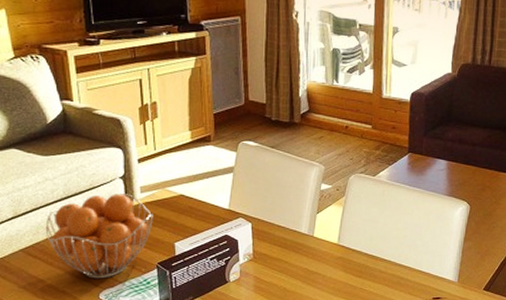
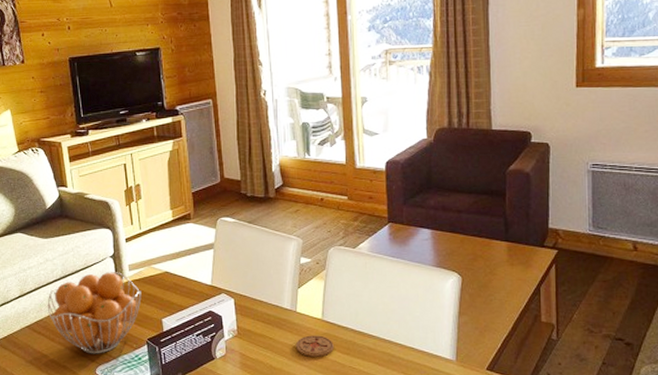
coaster: none [311,259,347,280] -> present [296,335,334,357]

